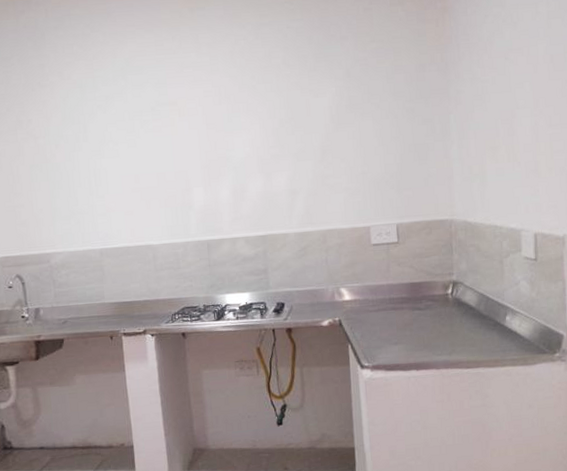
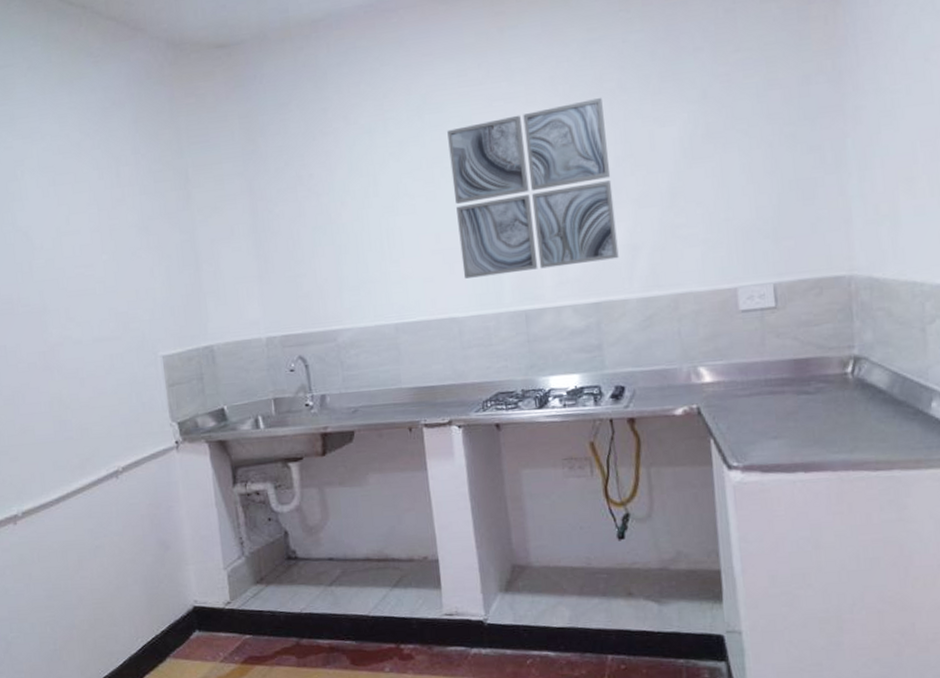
wall art: none [146,71,282,213] -> present [447,98,619,279]

